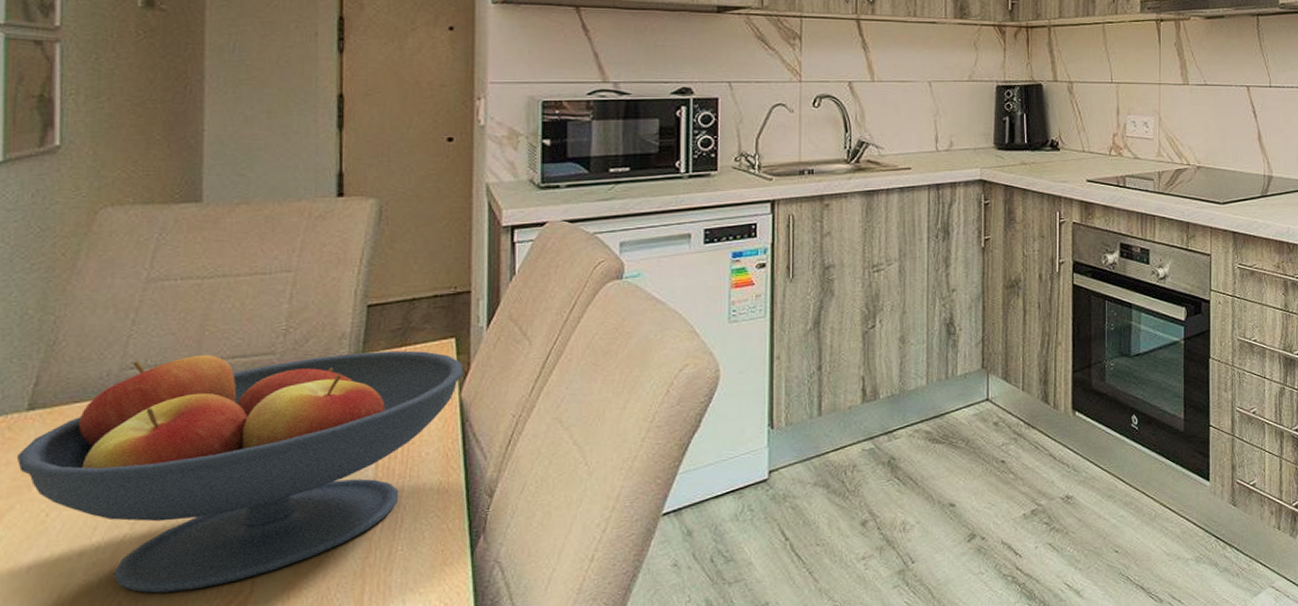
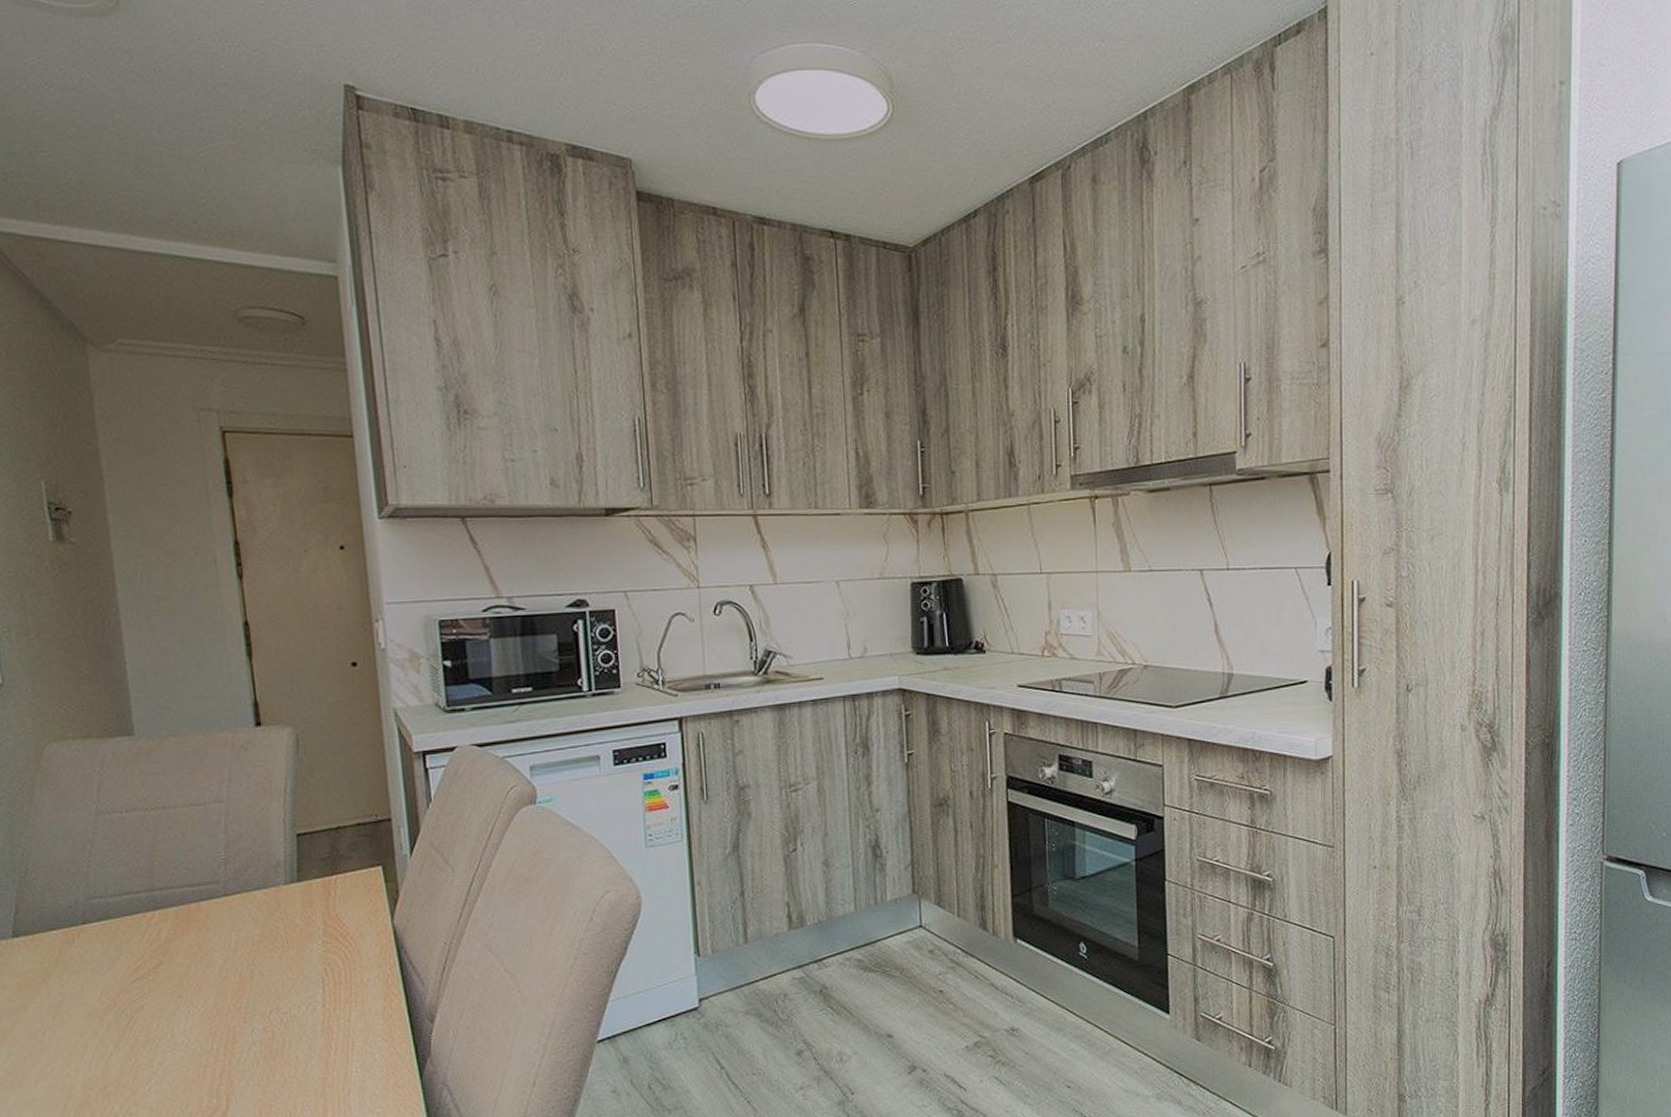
fruit bowl: present [16,350,464,593] -> none [9,879,394,1107]

